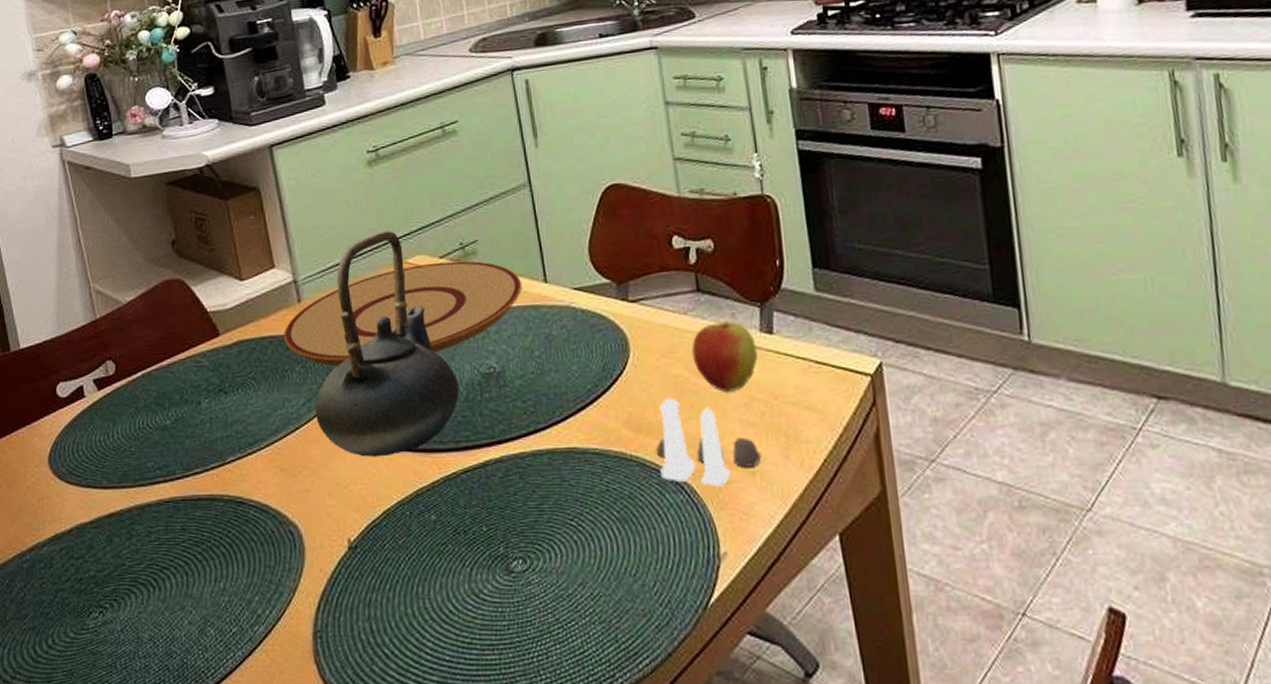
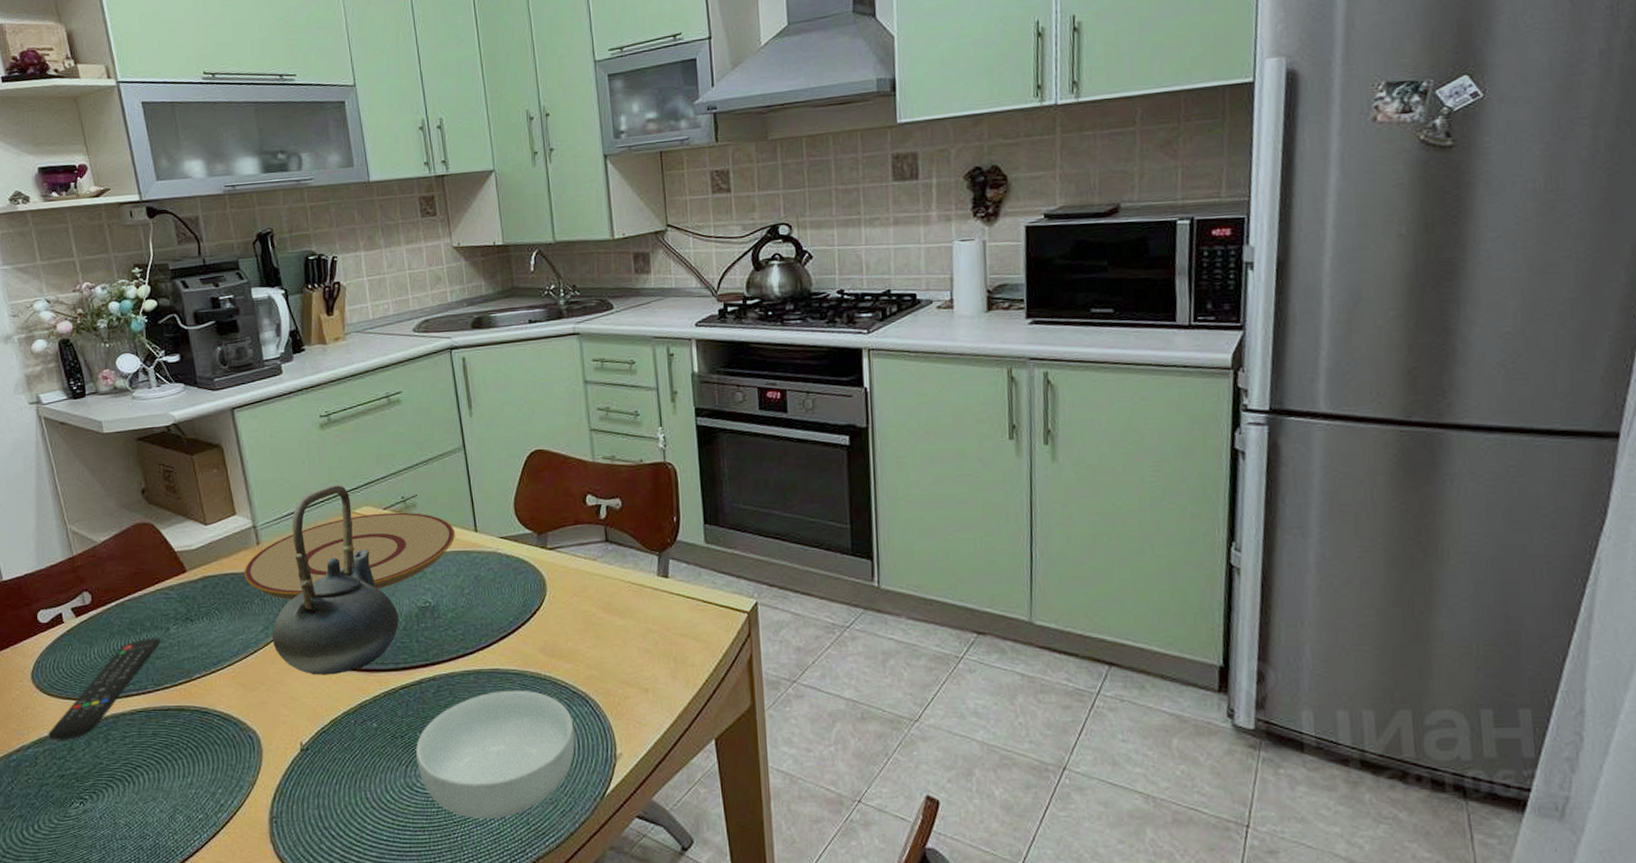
remote control: none [65,413,192,537] -> present [48,637,161,740]
cereal bowl: none [481,473,670,636] -> present [415,690,575,820]
salt and pepper shaker set: present [657,397,761,486] -> none [567,628,654,701]
apple: present [691,312,758,392] -> none [599,559,654,625]

